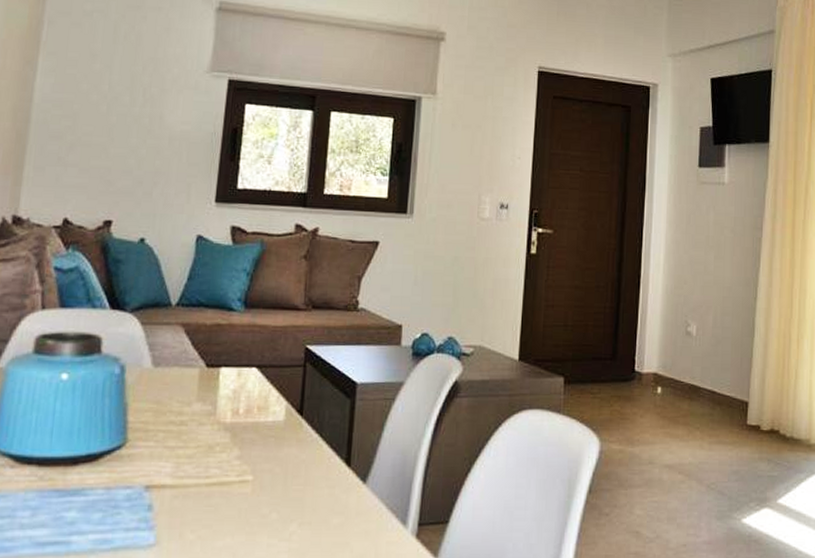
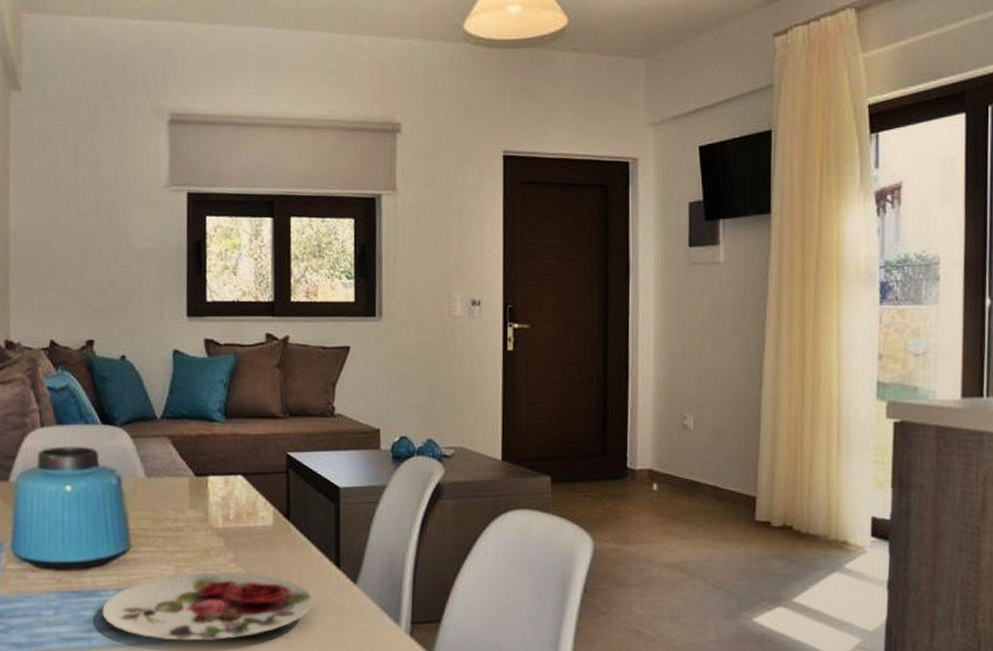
plate: none [86,469,319,545] -> present [102,571,313,641]

